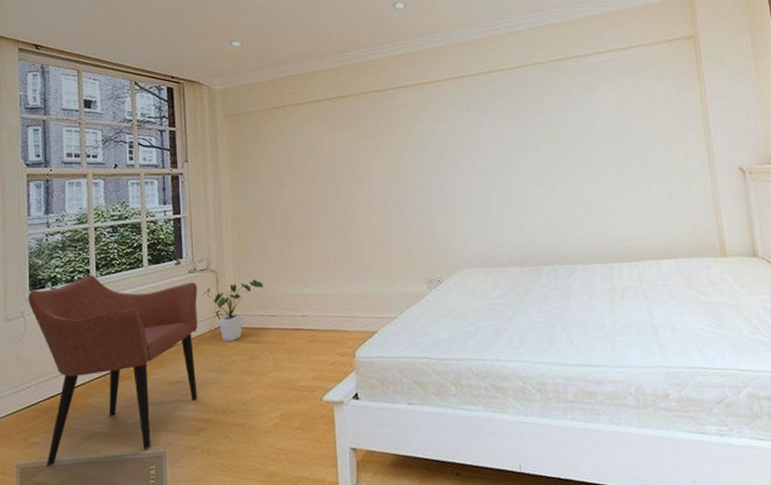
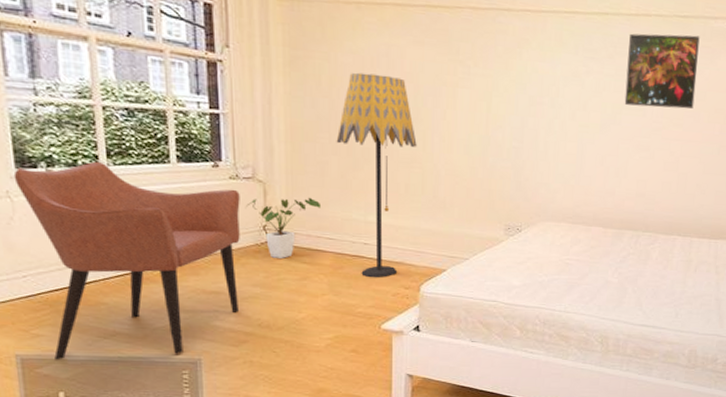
floor lamp: none [273,160,340,350] -> present [336,72,417,278]
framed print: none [512,73,584,146] -> present [624,33,700,109]

